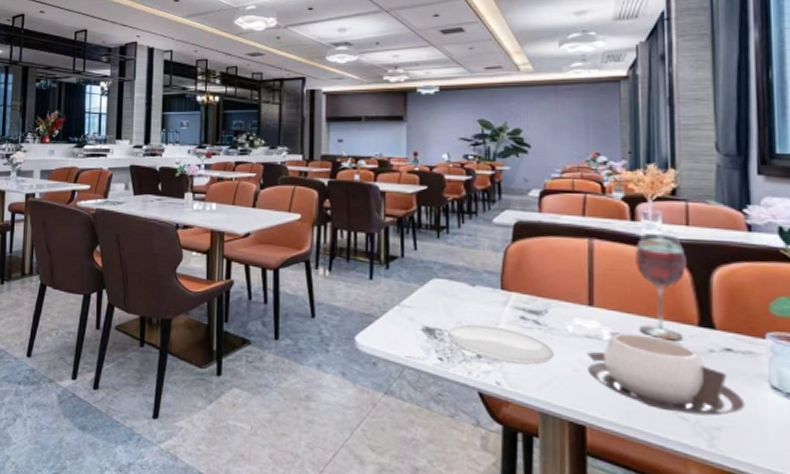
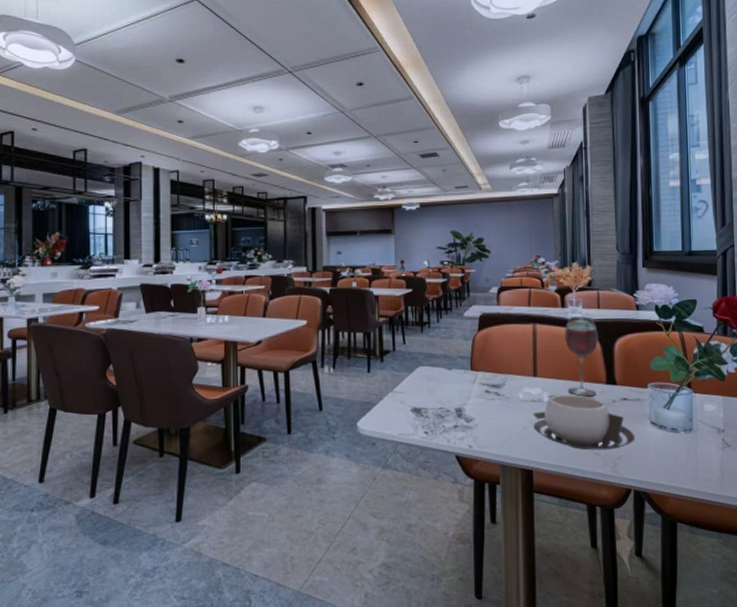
plate: present [447,323,555,365] -> none [431,400,511,429]

